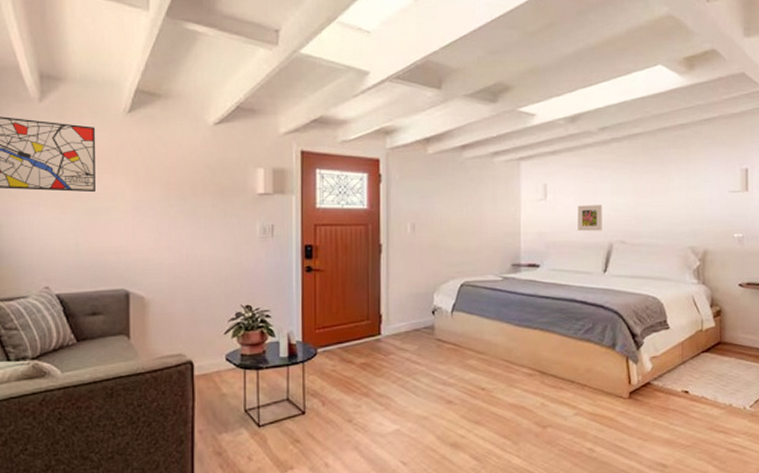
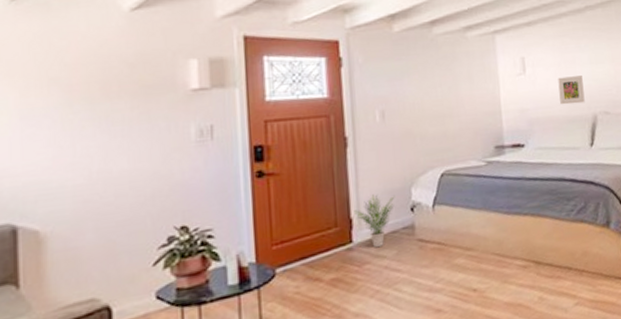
potted plant: none [383,296,419,342] -> present [354,194,395,248]

